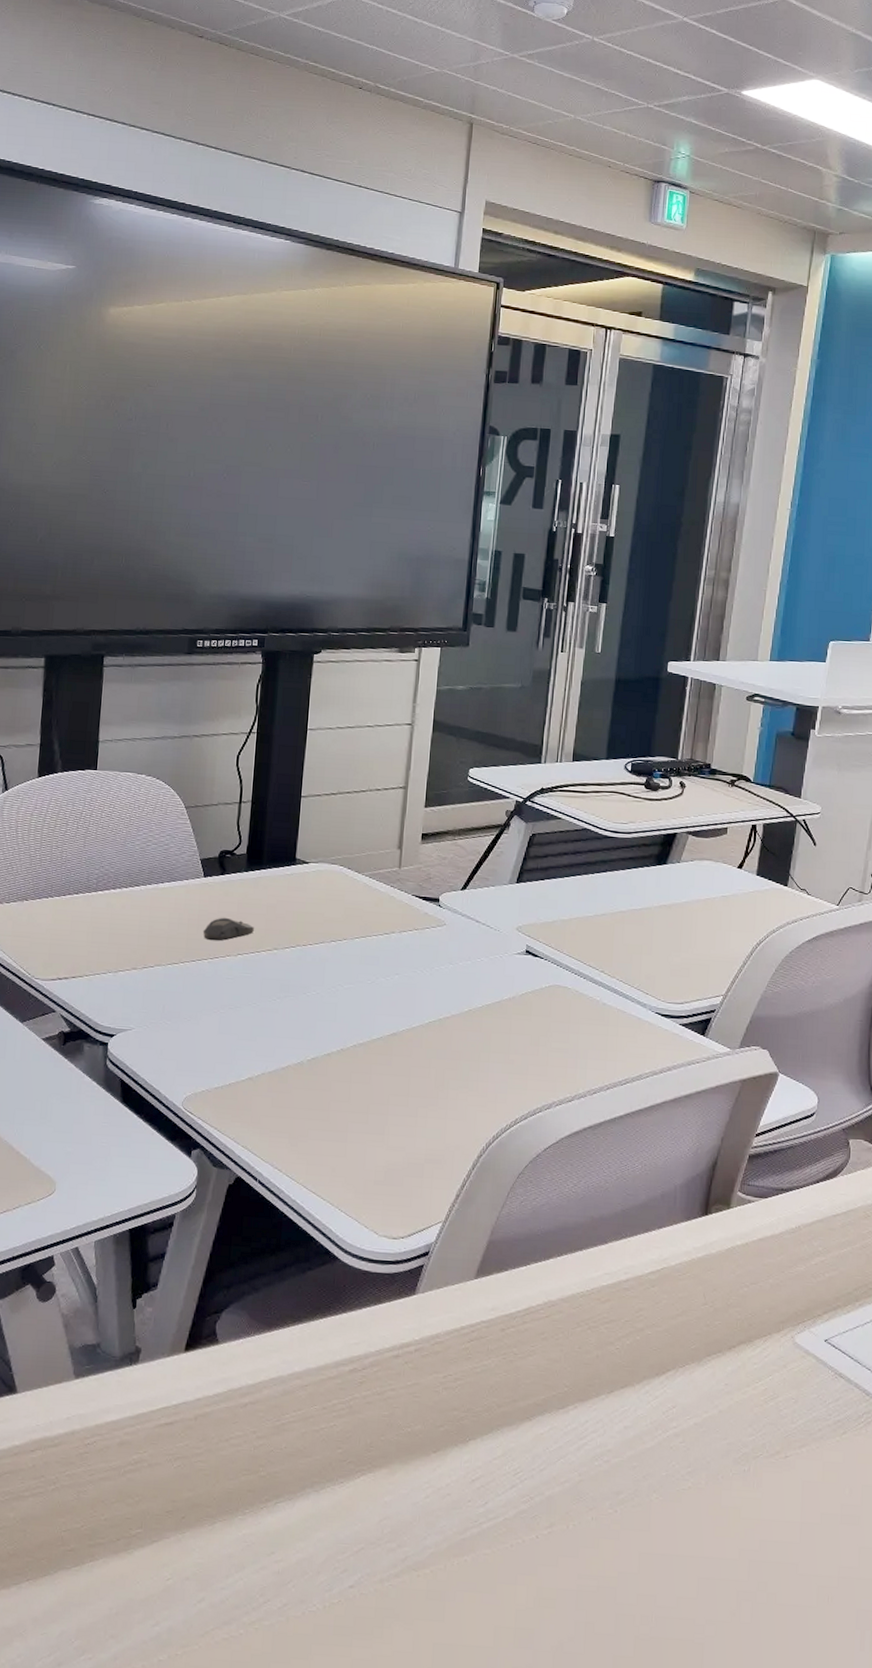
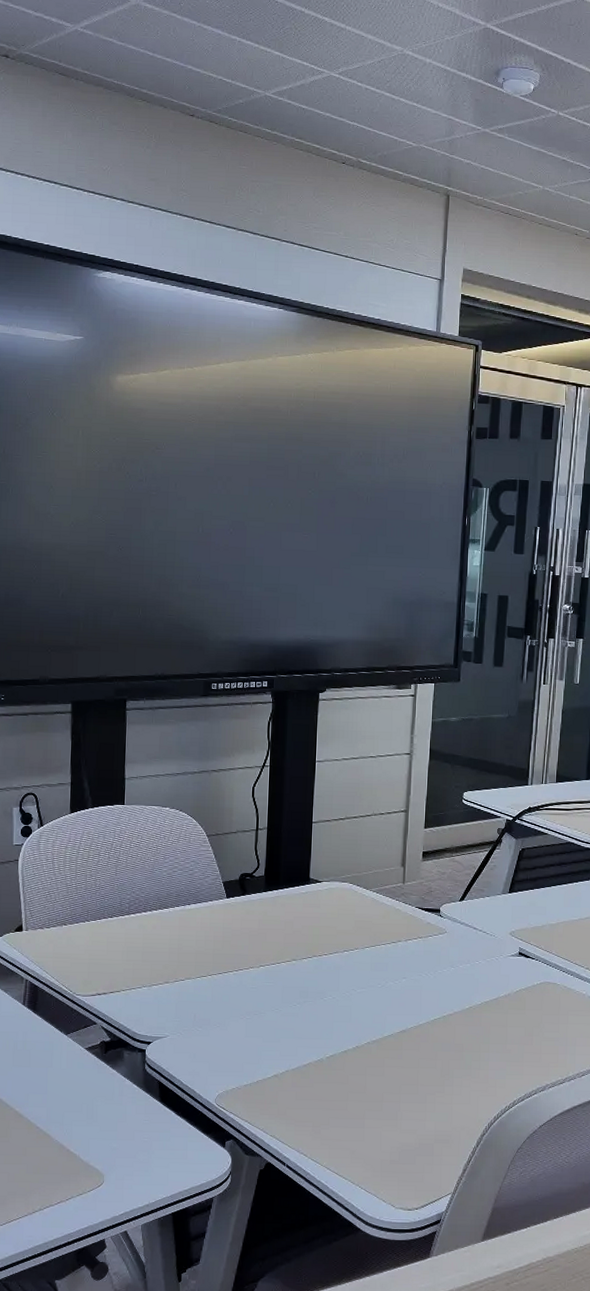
computer mouse: present [203,917,254,941] -> none [227,933,274,955]

